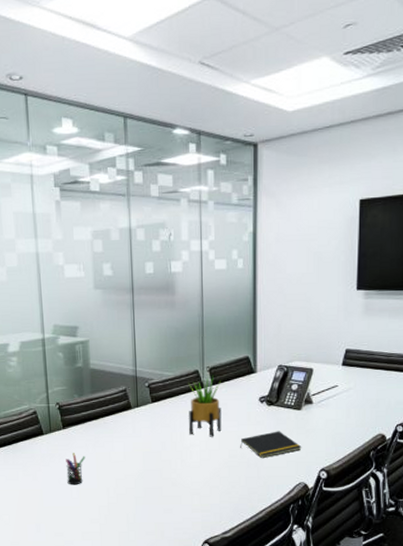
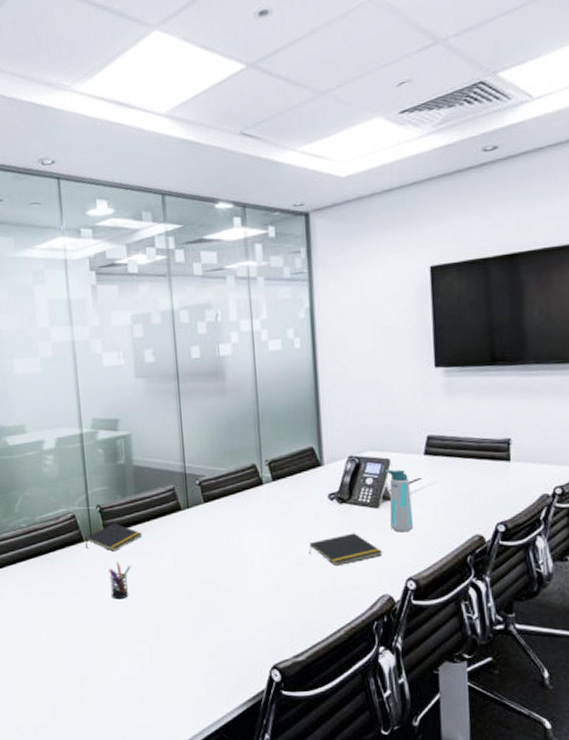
notepad: none [45,419,97,444] -> present [85,523,143,552]
potted plant: present [189,376,222,437] -> none [247,471,286,542]
water bottle: none [309,377,329,431] -> present [385,468,413,533]

